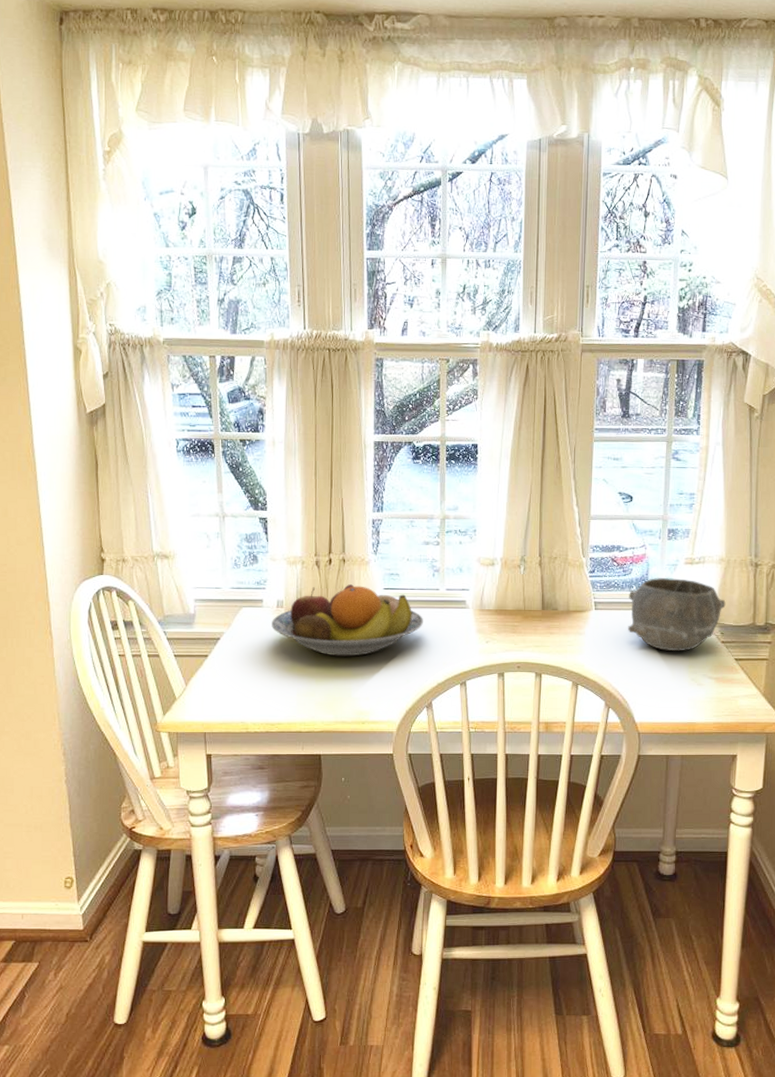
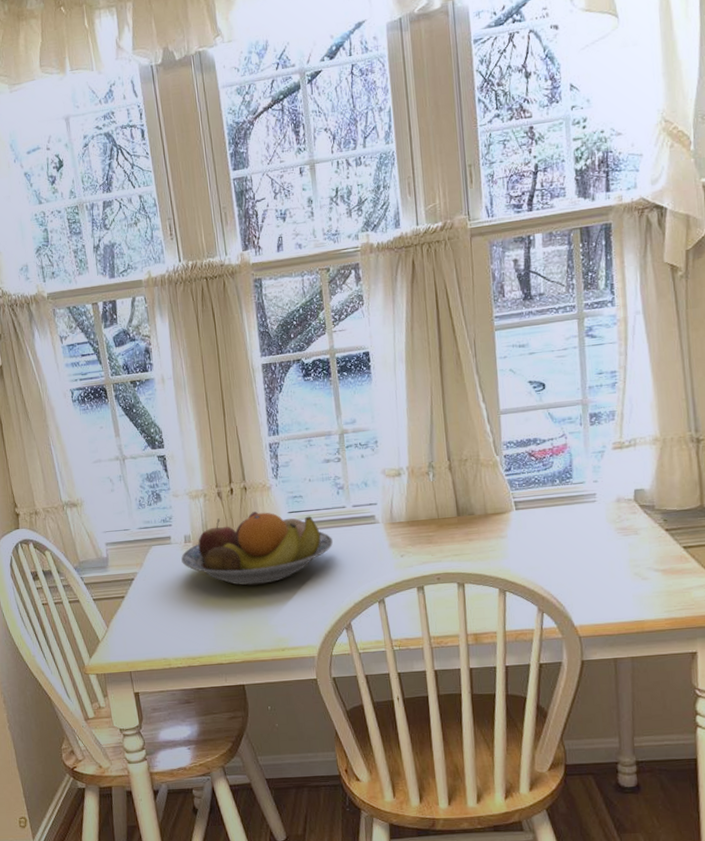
bowl: present [628,578,726,652] -> none [552,466,666,546]

